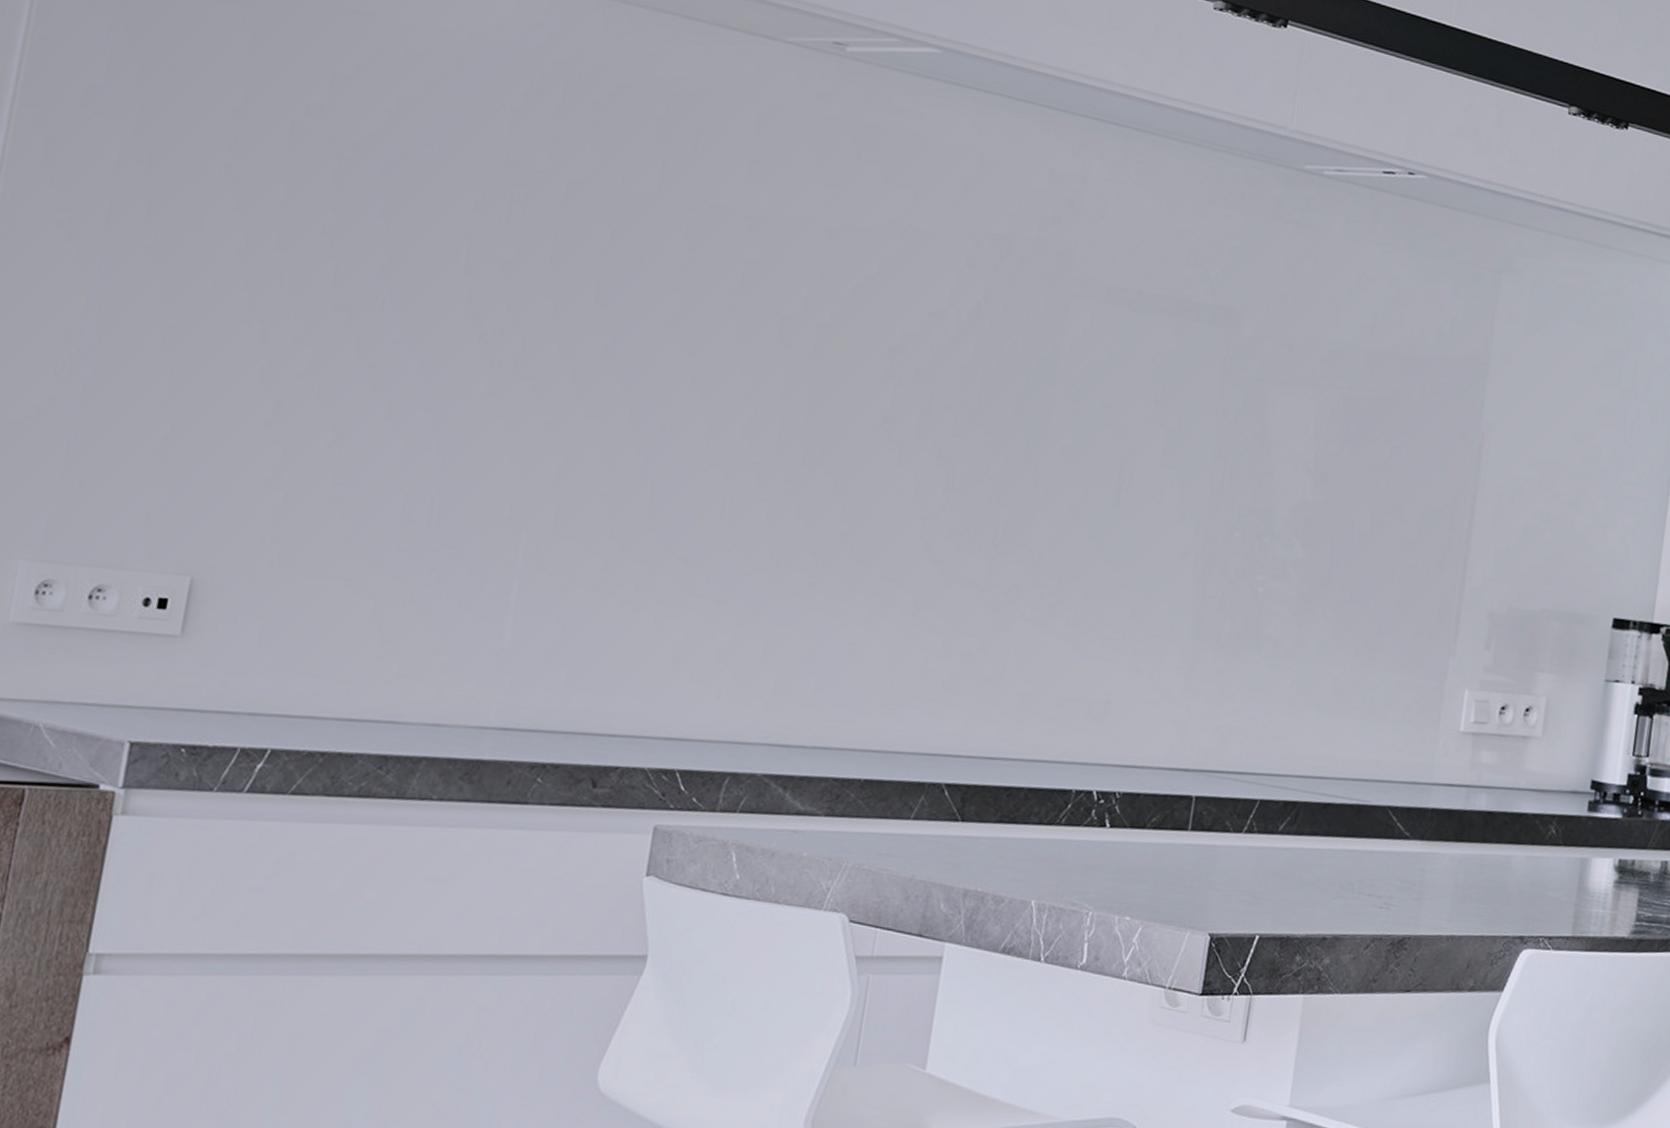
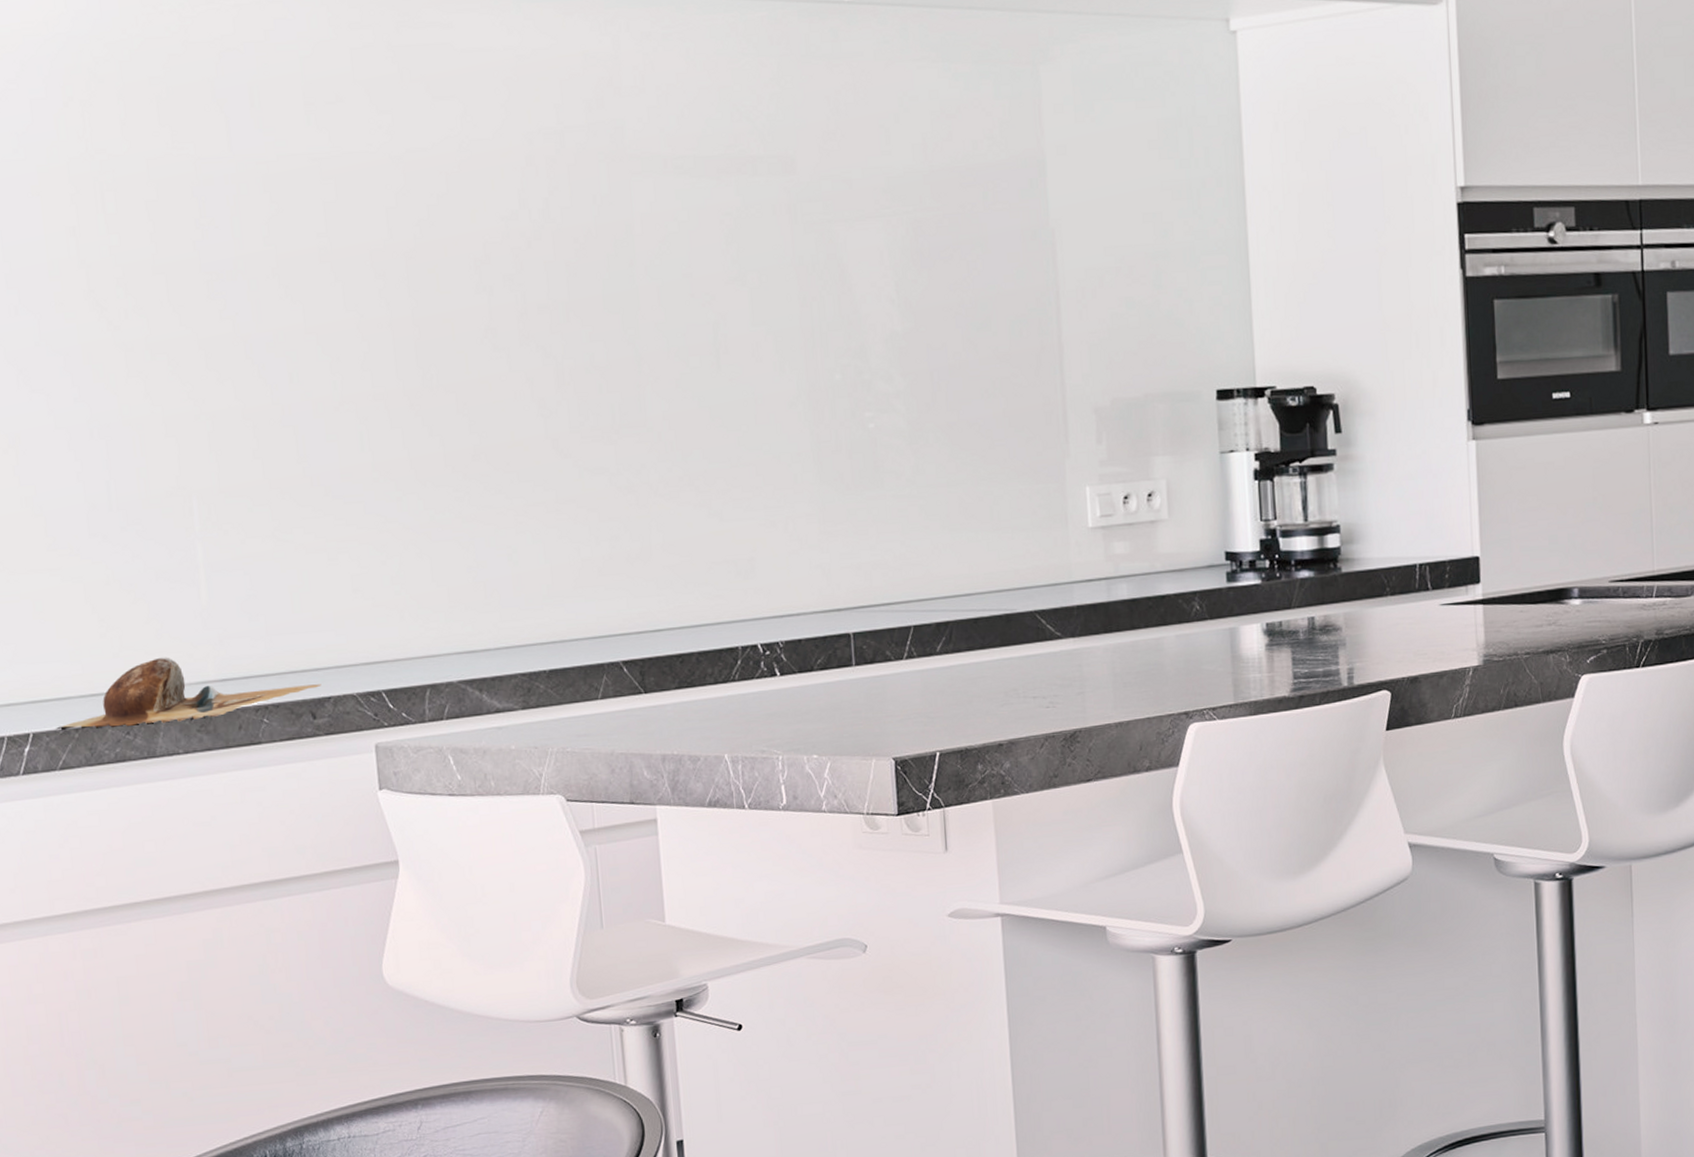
chopping board: none [299,692,612,767] -> present [56,657,322,731]

